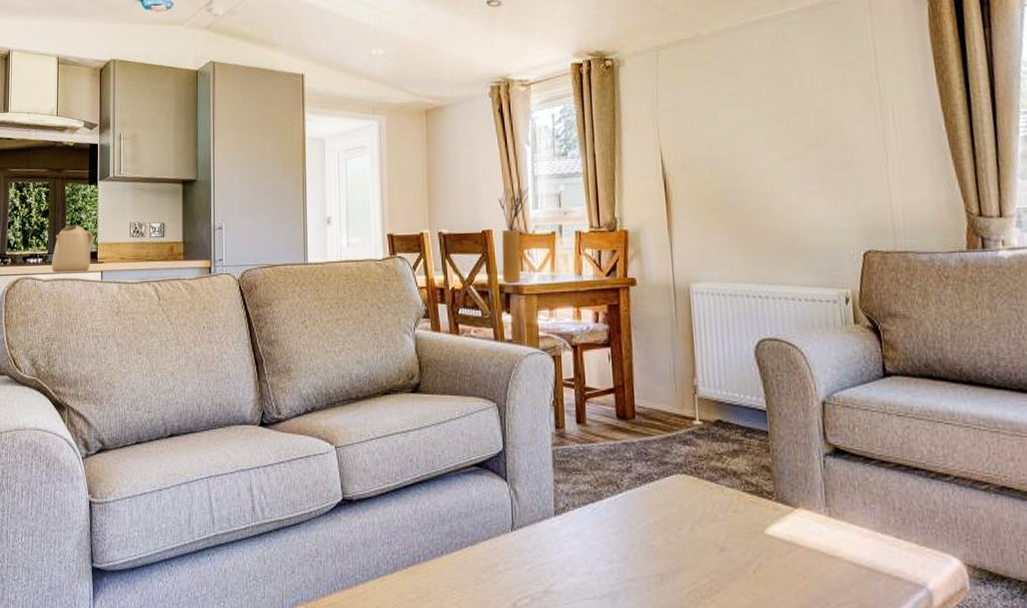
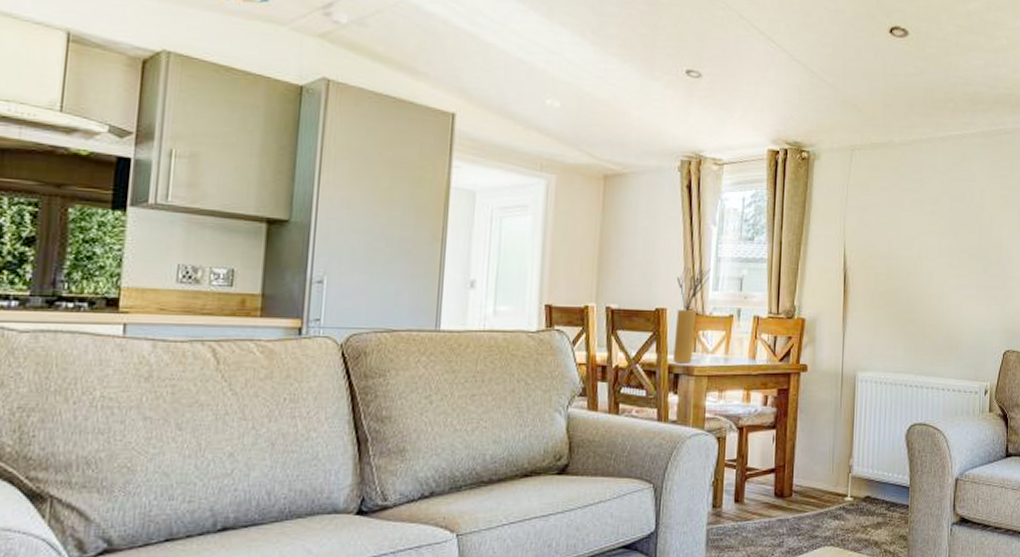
kettle: present [52,225,94,273] -> none [35,260,114,323]

